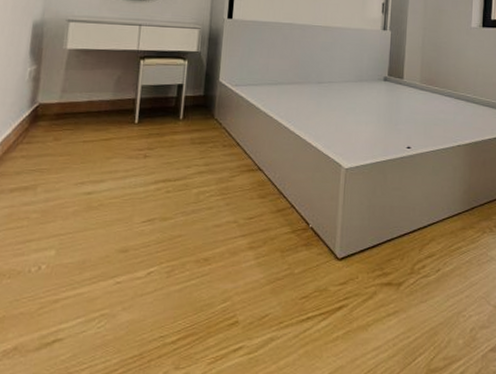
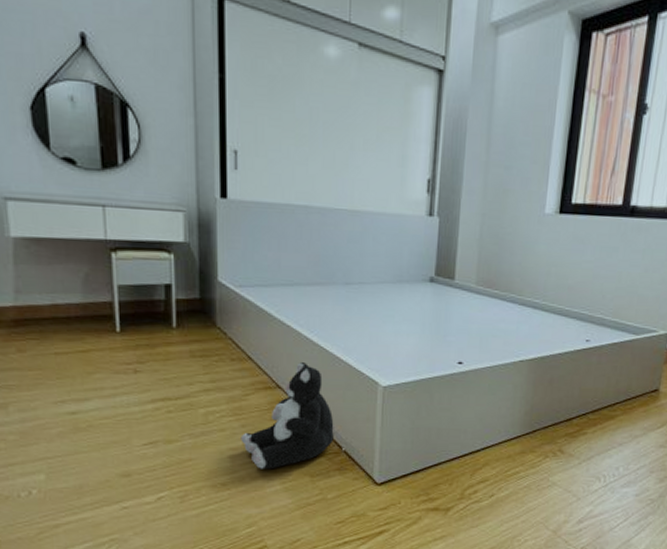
plush toy: none [224,148,304,245] -> present [240,362,334,469]

